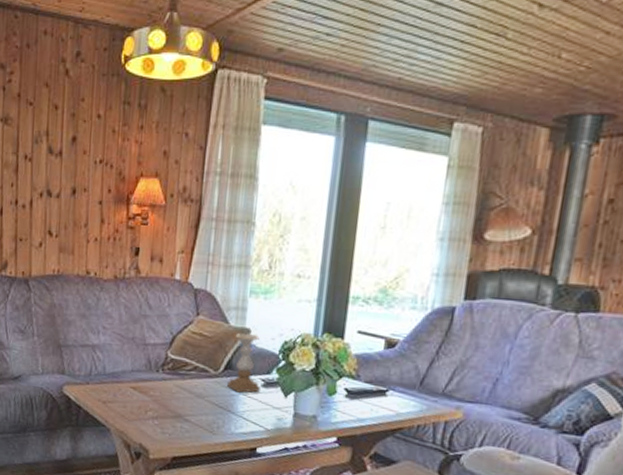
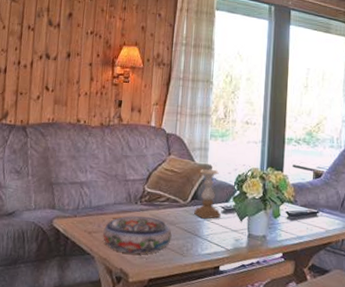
bowl: none [119,385,200,429] -> present [103,216,172,254]

